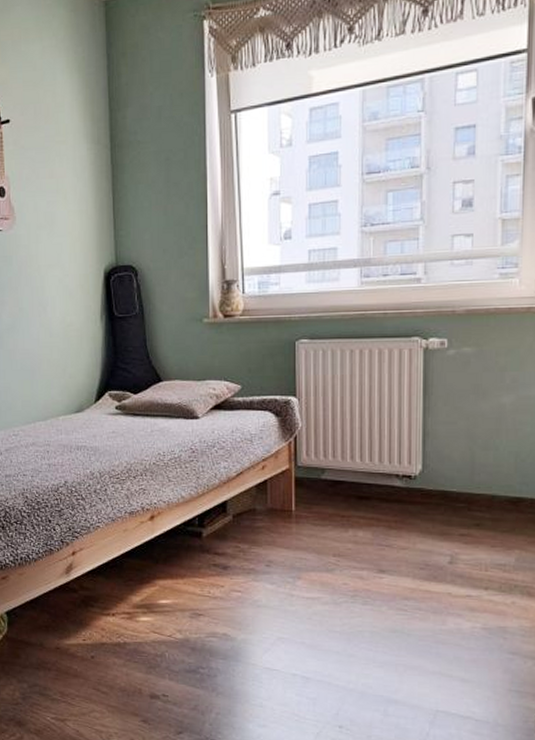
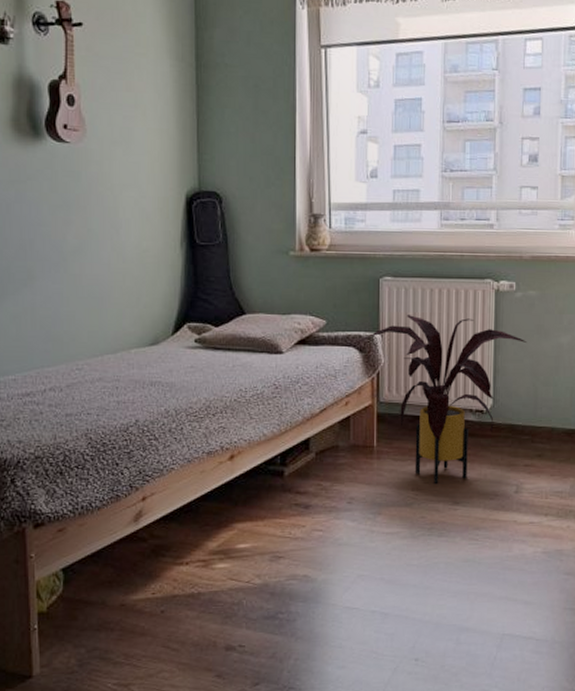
house plant: none [269,377,462,551] -> present [353,315,528,485]

